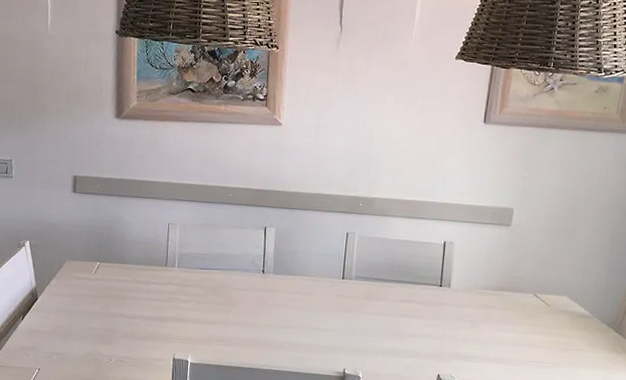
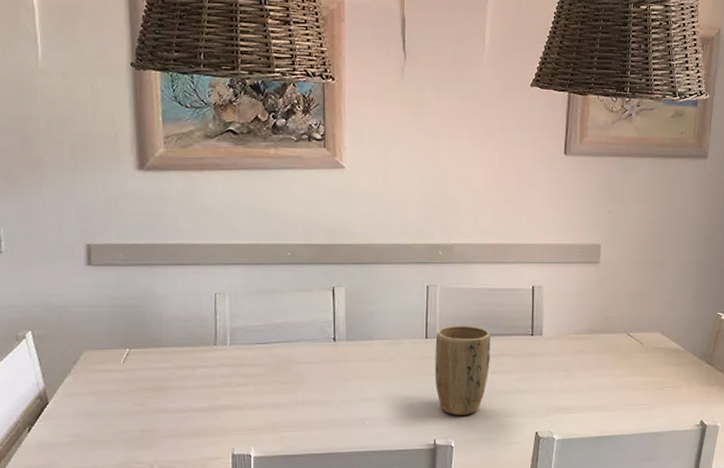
plant pot: none [348,270,402,351] -> present [434,325,491,415]

